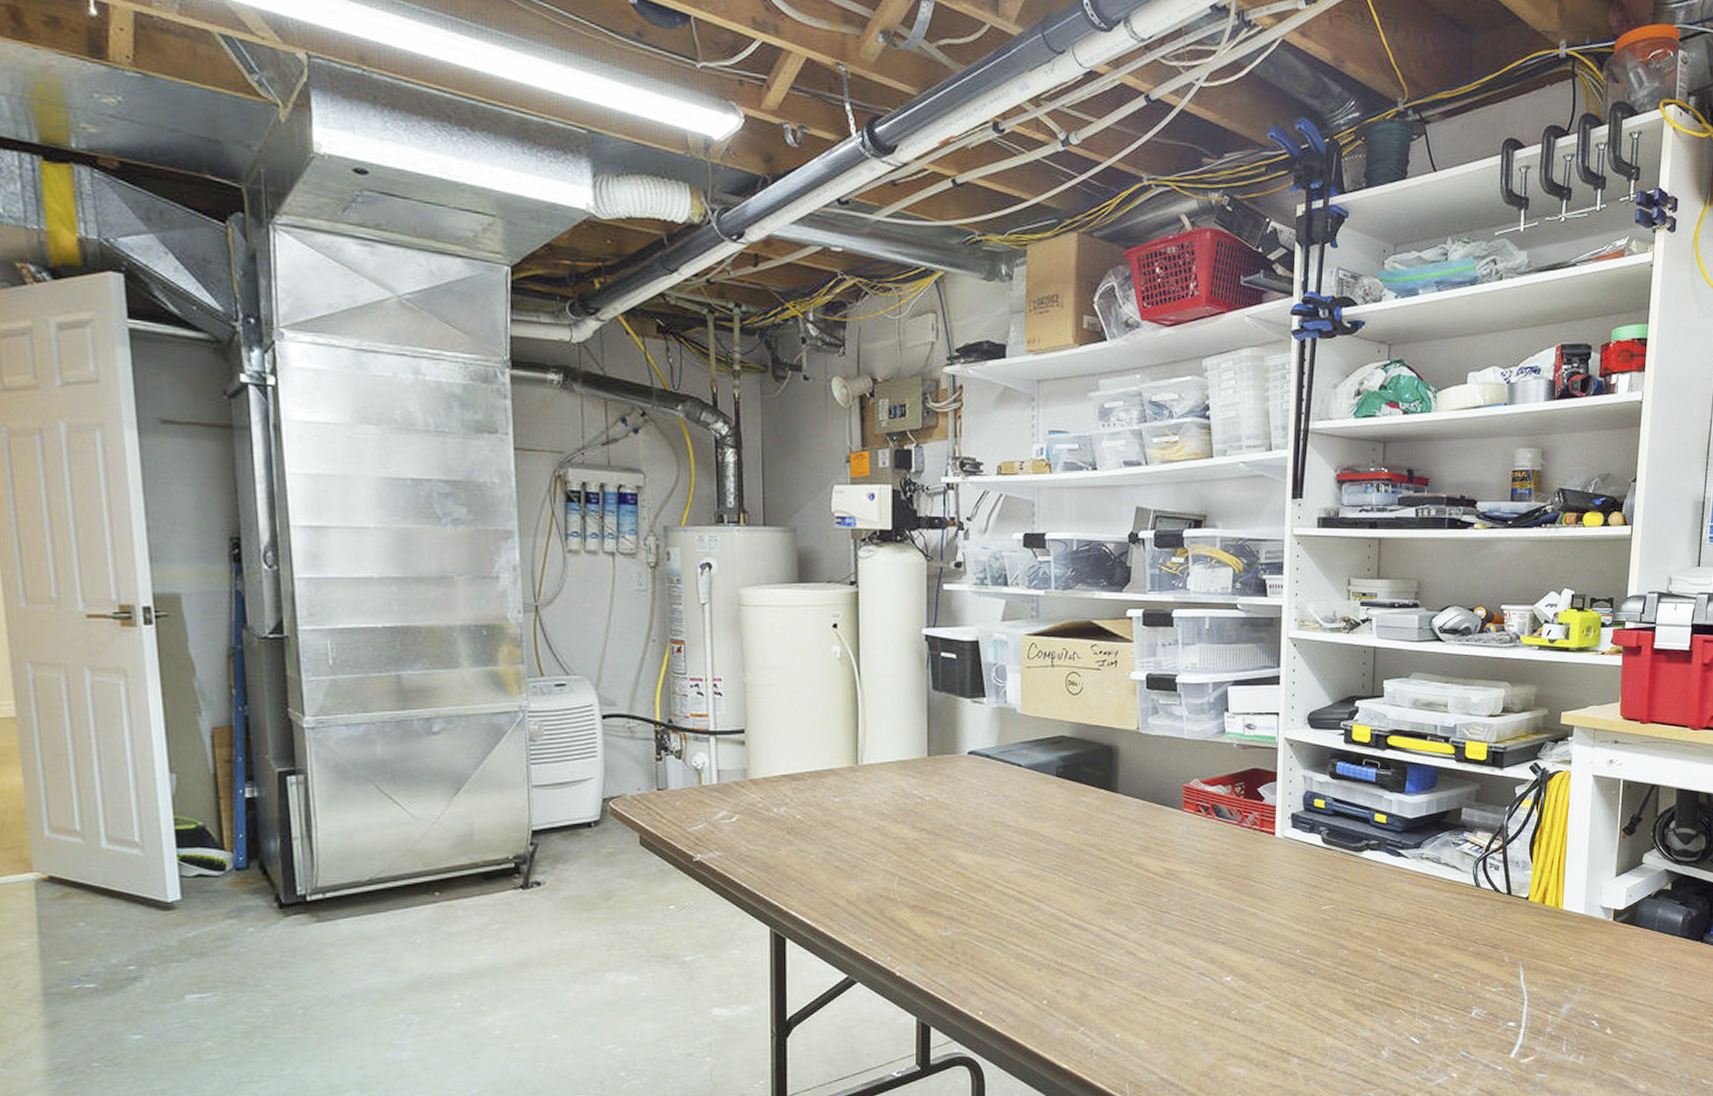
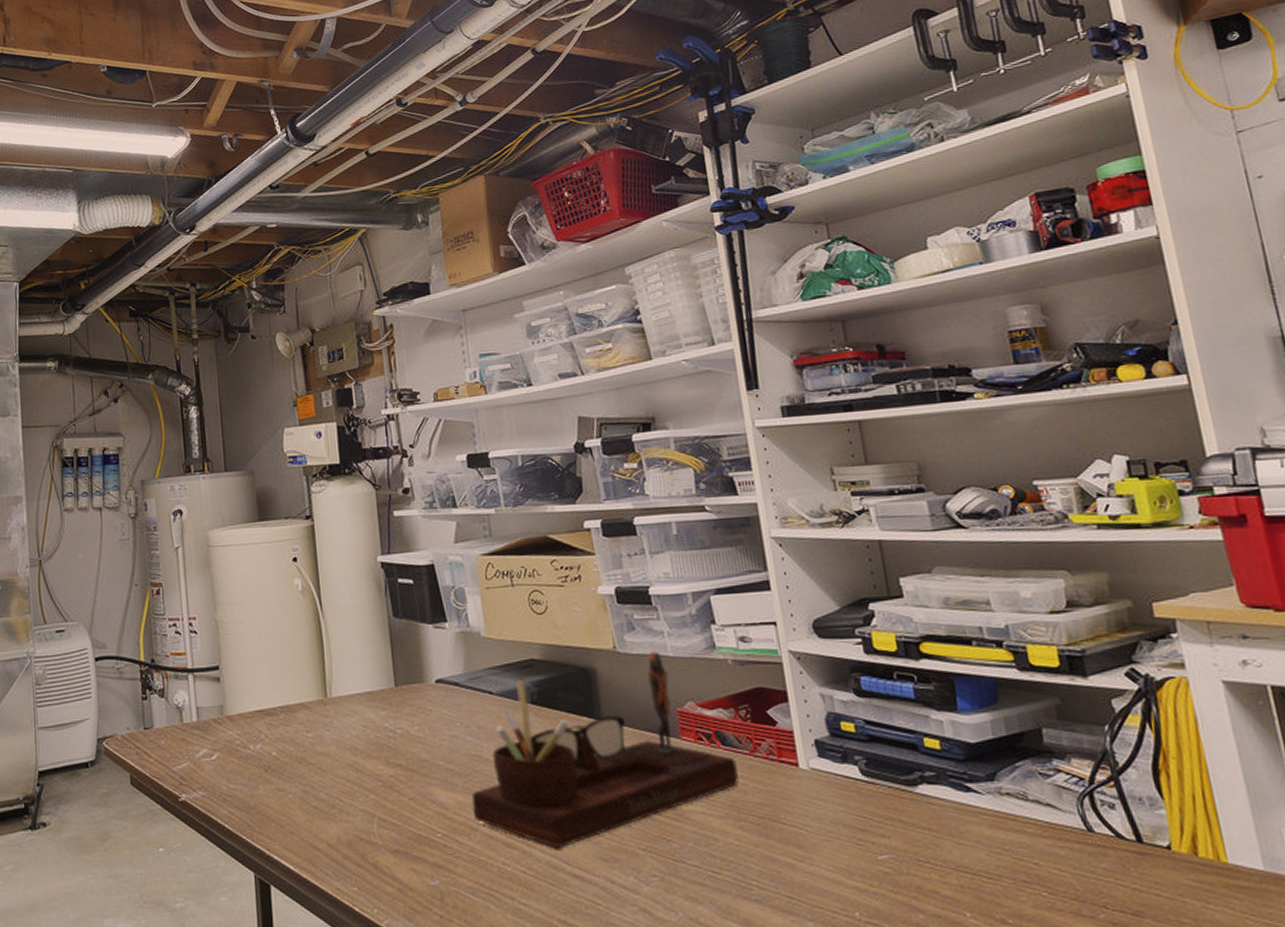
desk organizer: none [990,733,1225,903] -> present [471,651,739,849]

